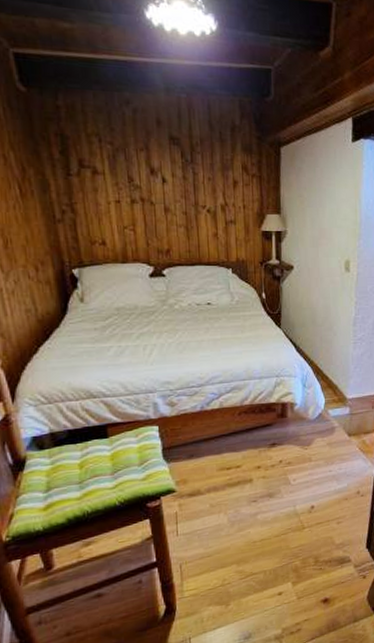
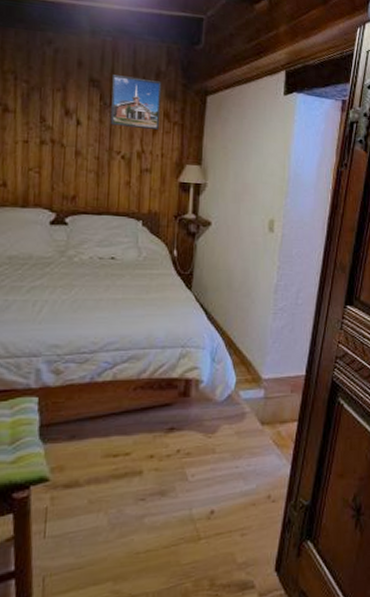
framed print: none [190,131,240,183] -> present [110,74,162,130]

